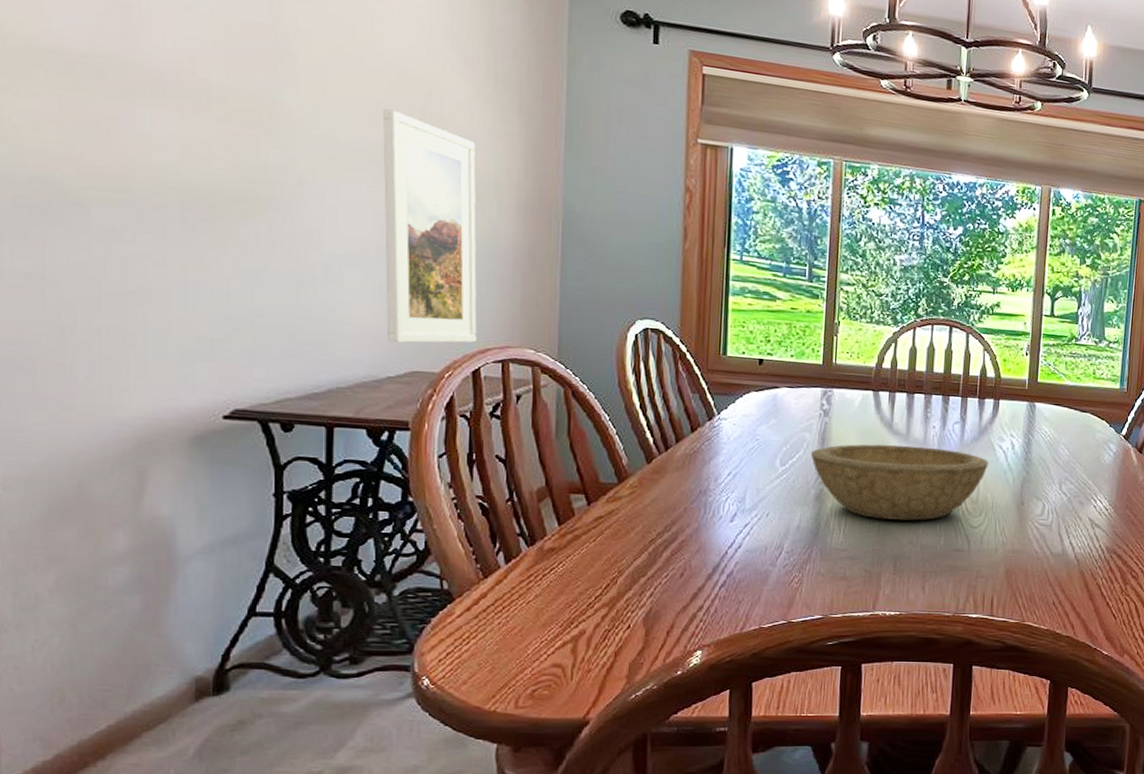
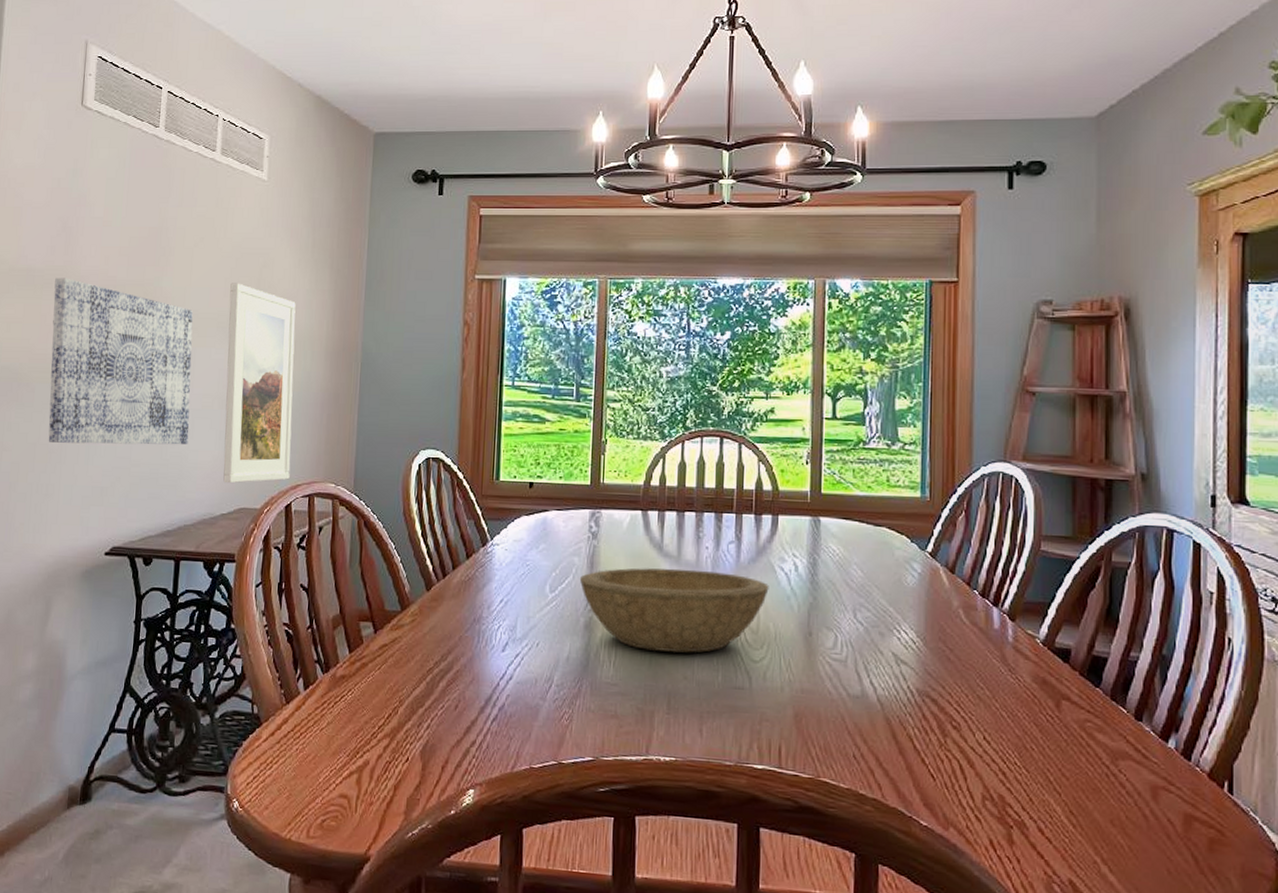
wall art: none [109,68,336,295] -> present [48,277,193,445]

